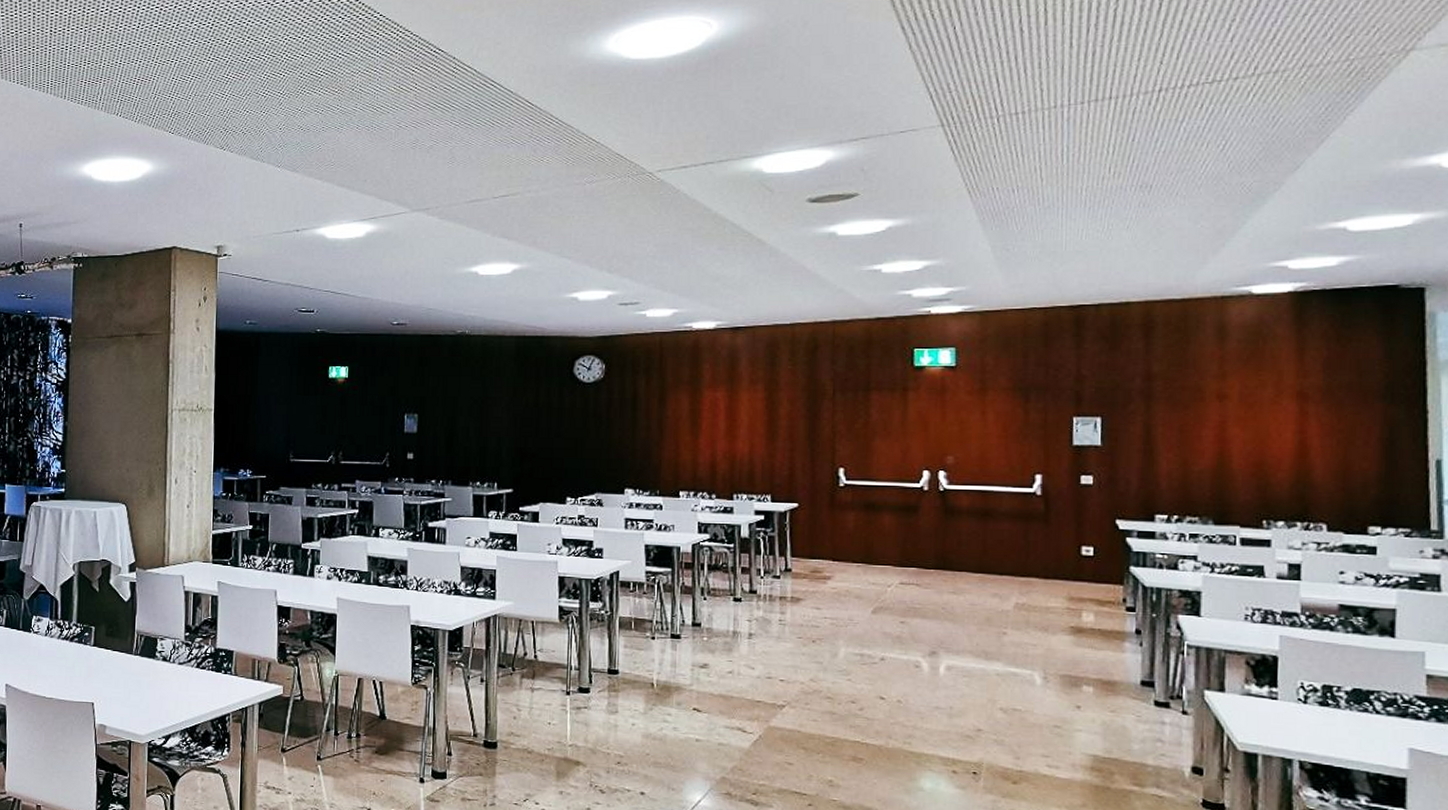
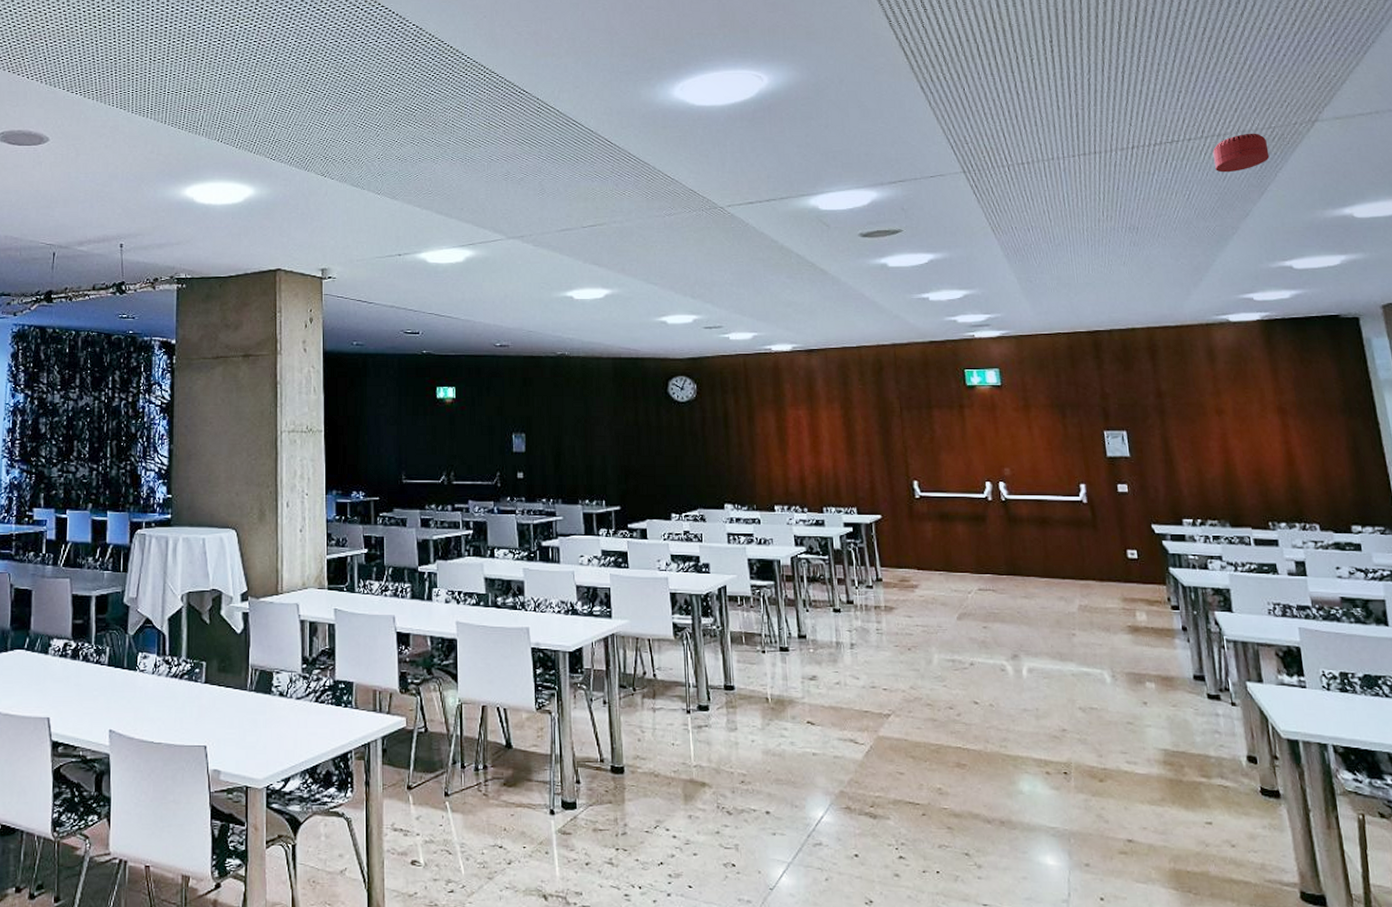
smoke detector: none [1264,67,1341,117] -> present [1212,133,1270,173]

